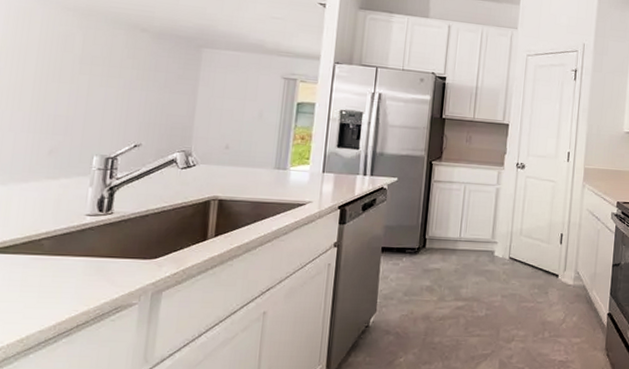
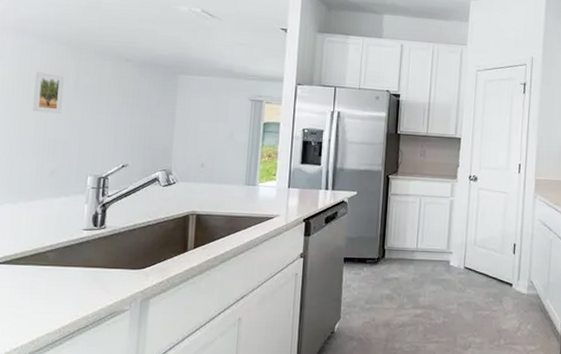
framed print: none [29,38,69,86] -> present [32,71,64,114]

